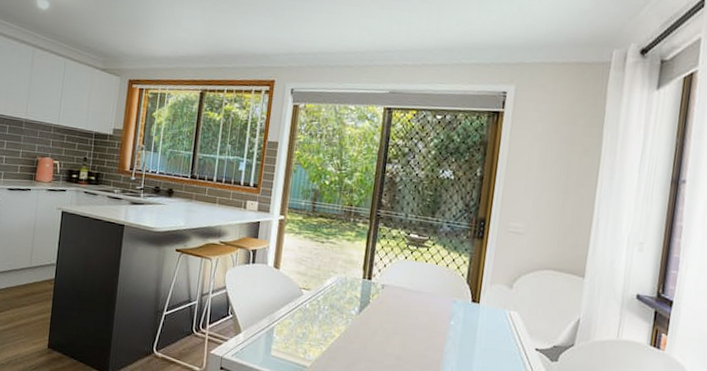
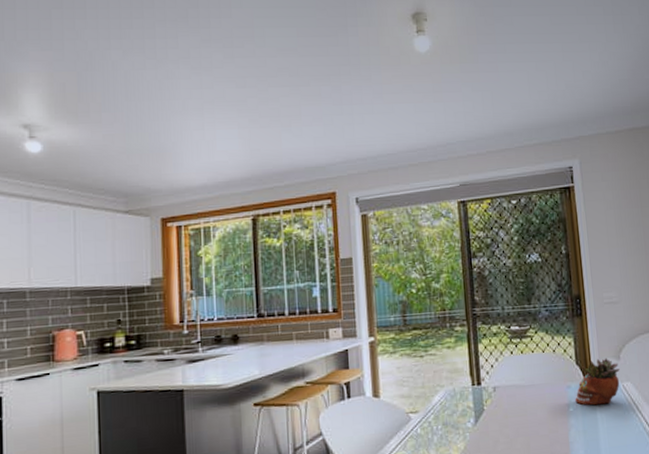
succulent planter: none [458,281,510,327] -> present [575,358,620,406]

